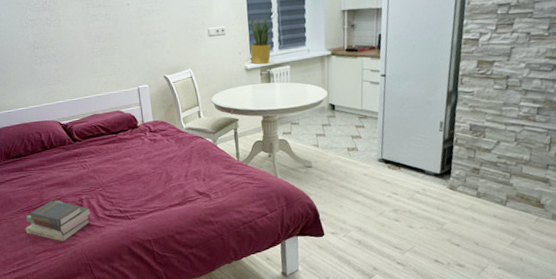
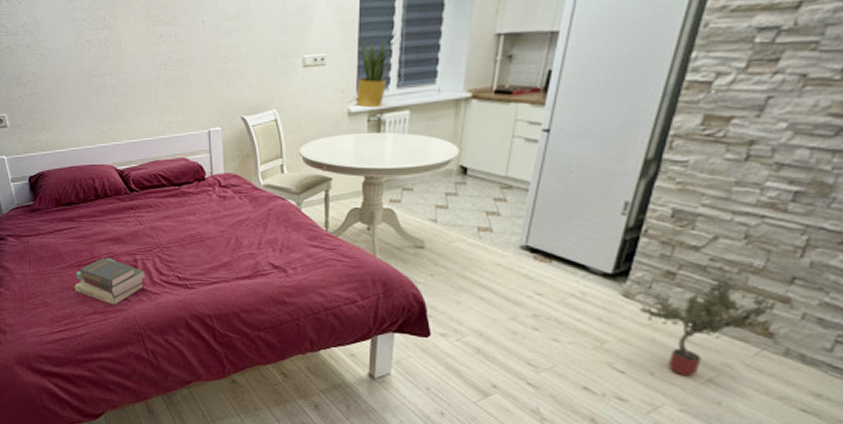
potted tree: none [460,167,542,243] -> present [638,275,778,377]

